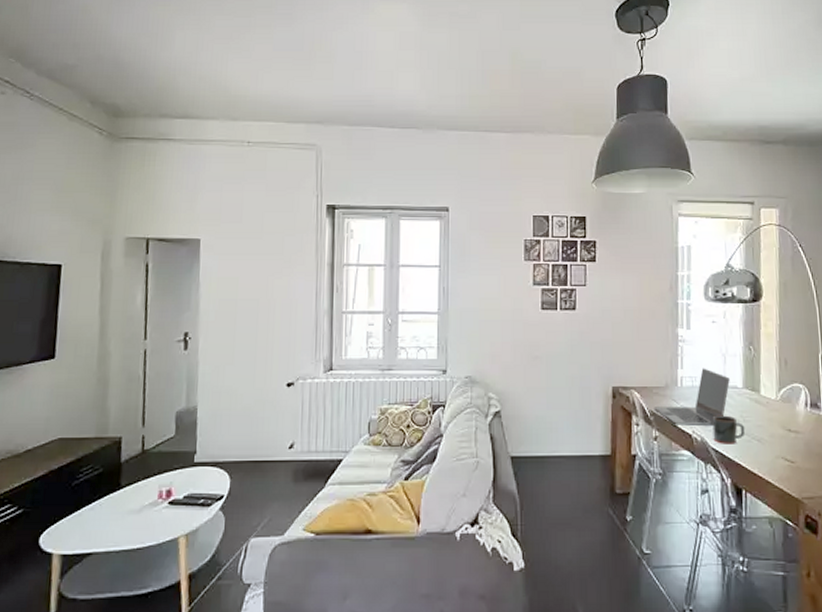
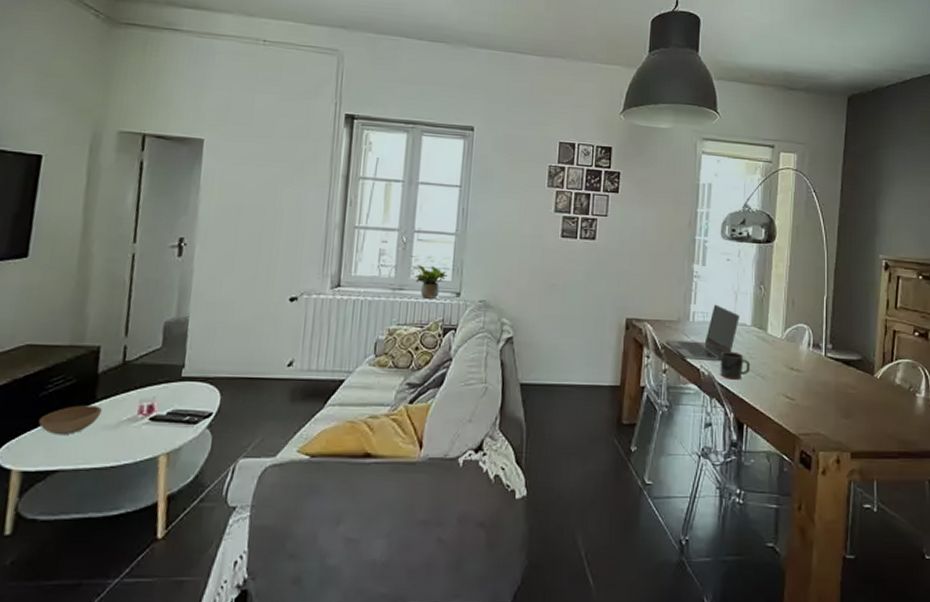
bowl: none [73,492,126,519] -> present [39,405,102,434]
potted plant: none [401,345,433,377] -> present [414,265,448,299]

